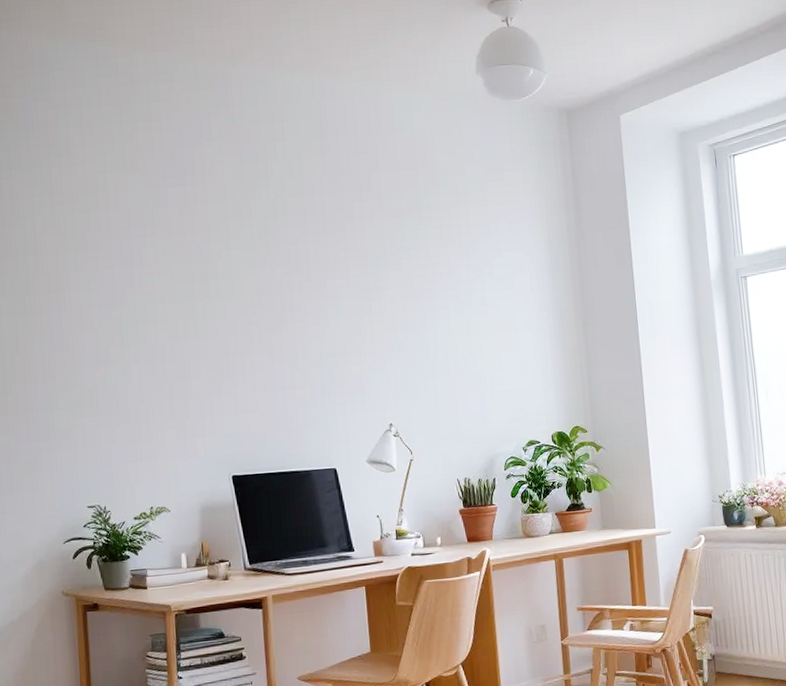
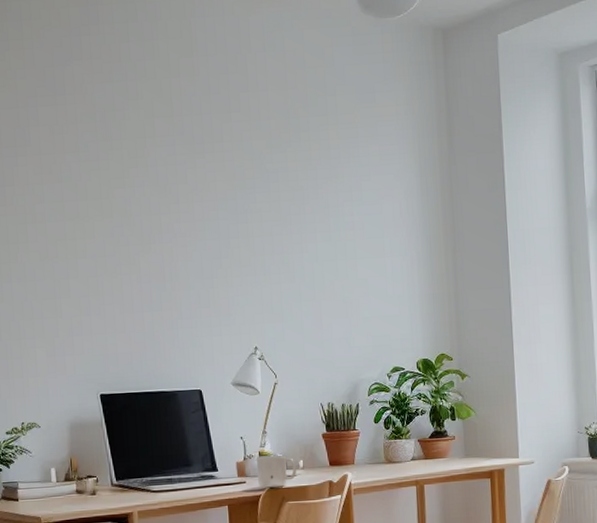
mug: none [393,532,435,567] -> present [256,455,297,488]

